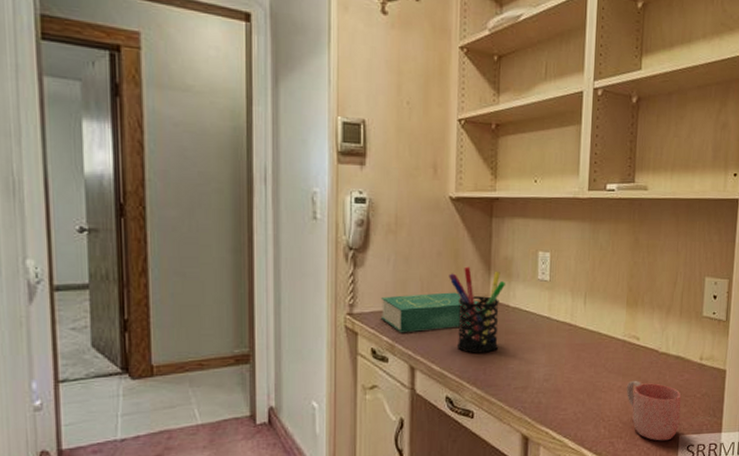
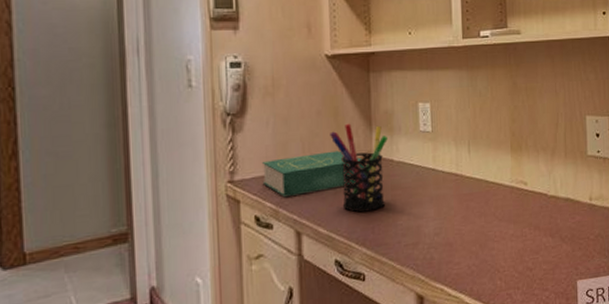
mug: present [626,380,682,441] -> none [518,226,576,289]

